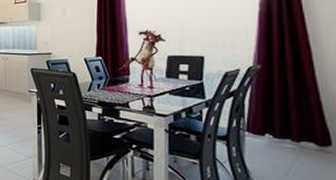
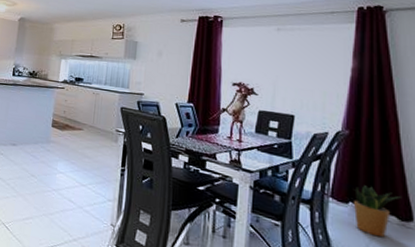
potted plant: none [270,116,318,164] -> present [354,185,401,238]

